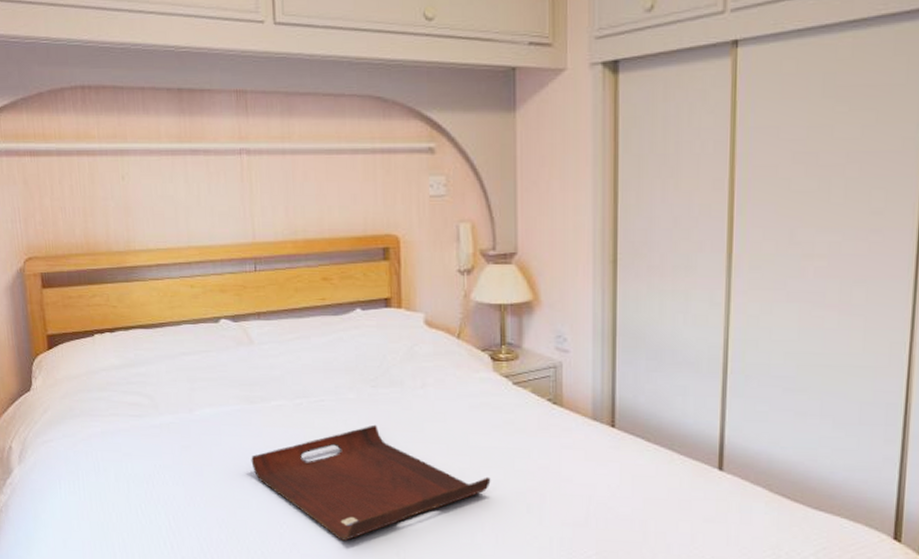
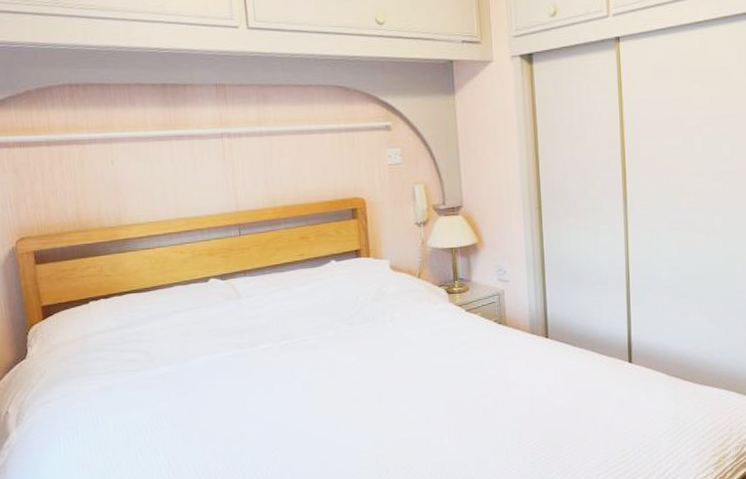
serving tray: present [251,424,491,541] -> none [243,356,453,457]

